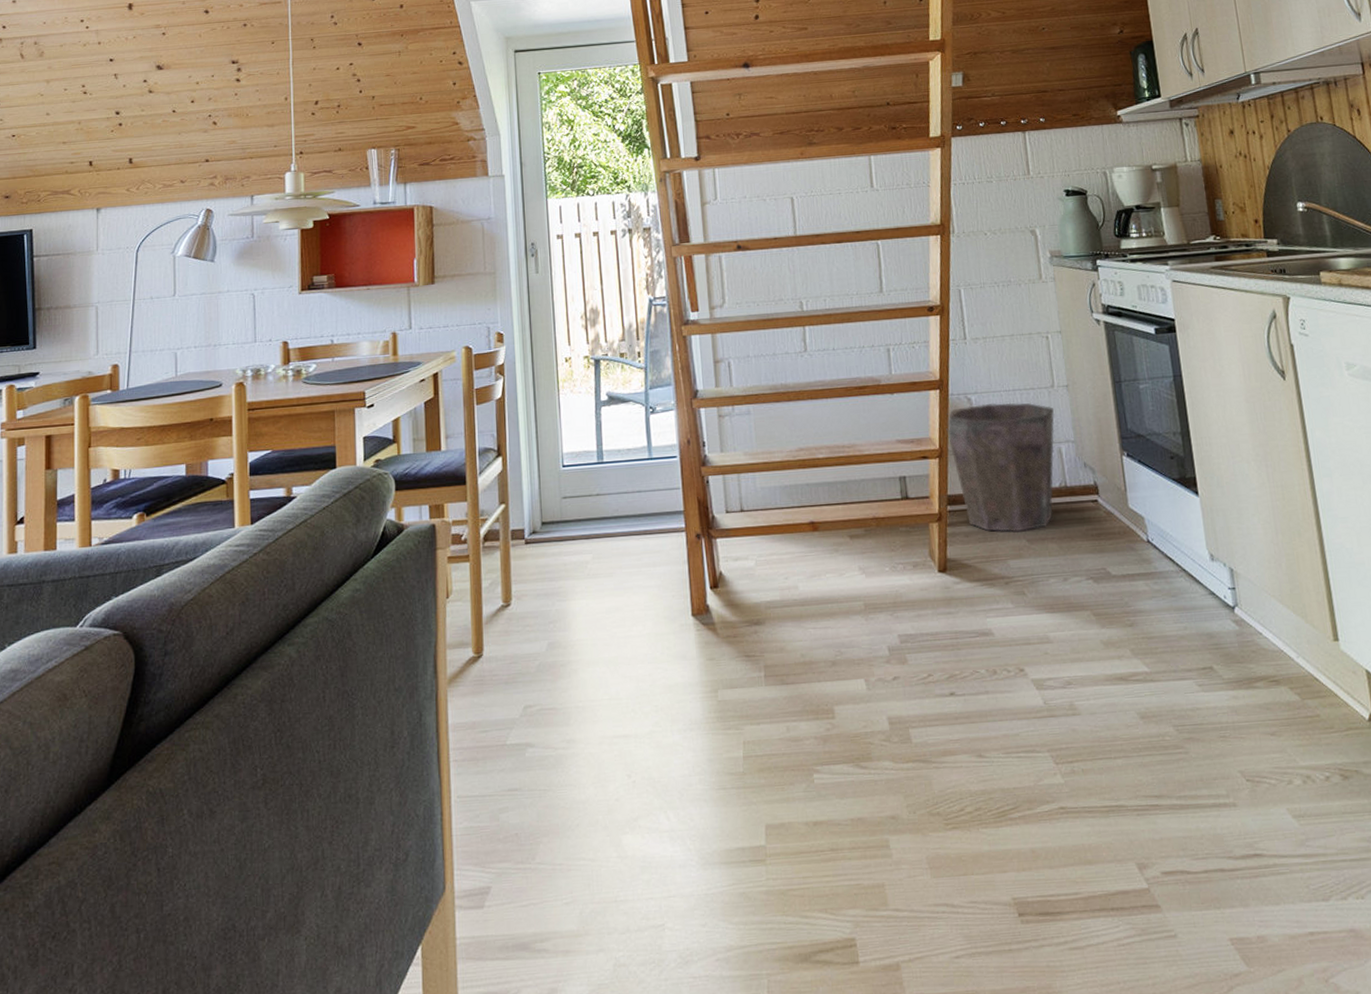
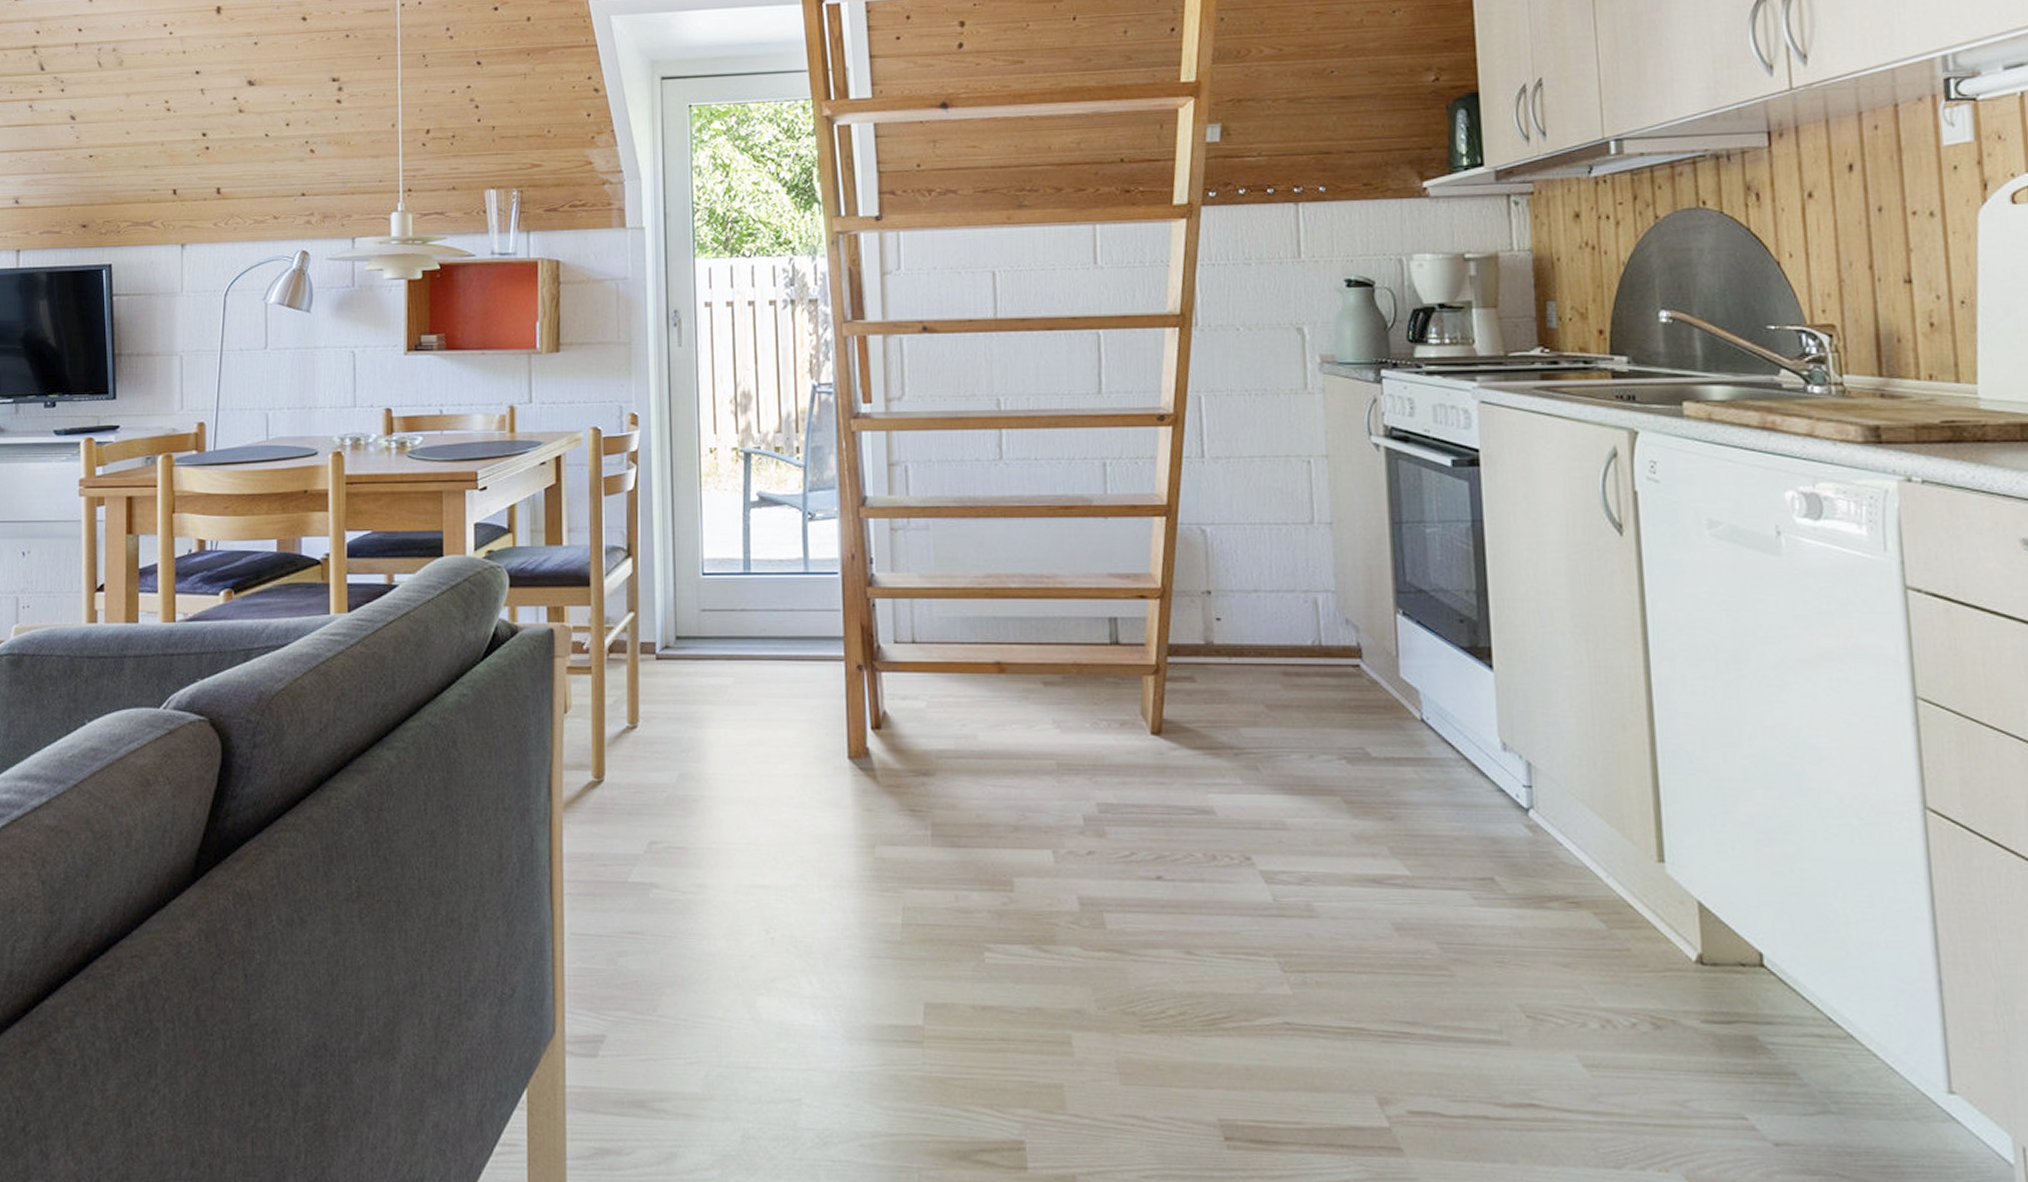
waste bin: present [946,402,1055,532] -> none [1172,537,1311,695]

